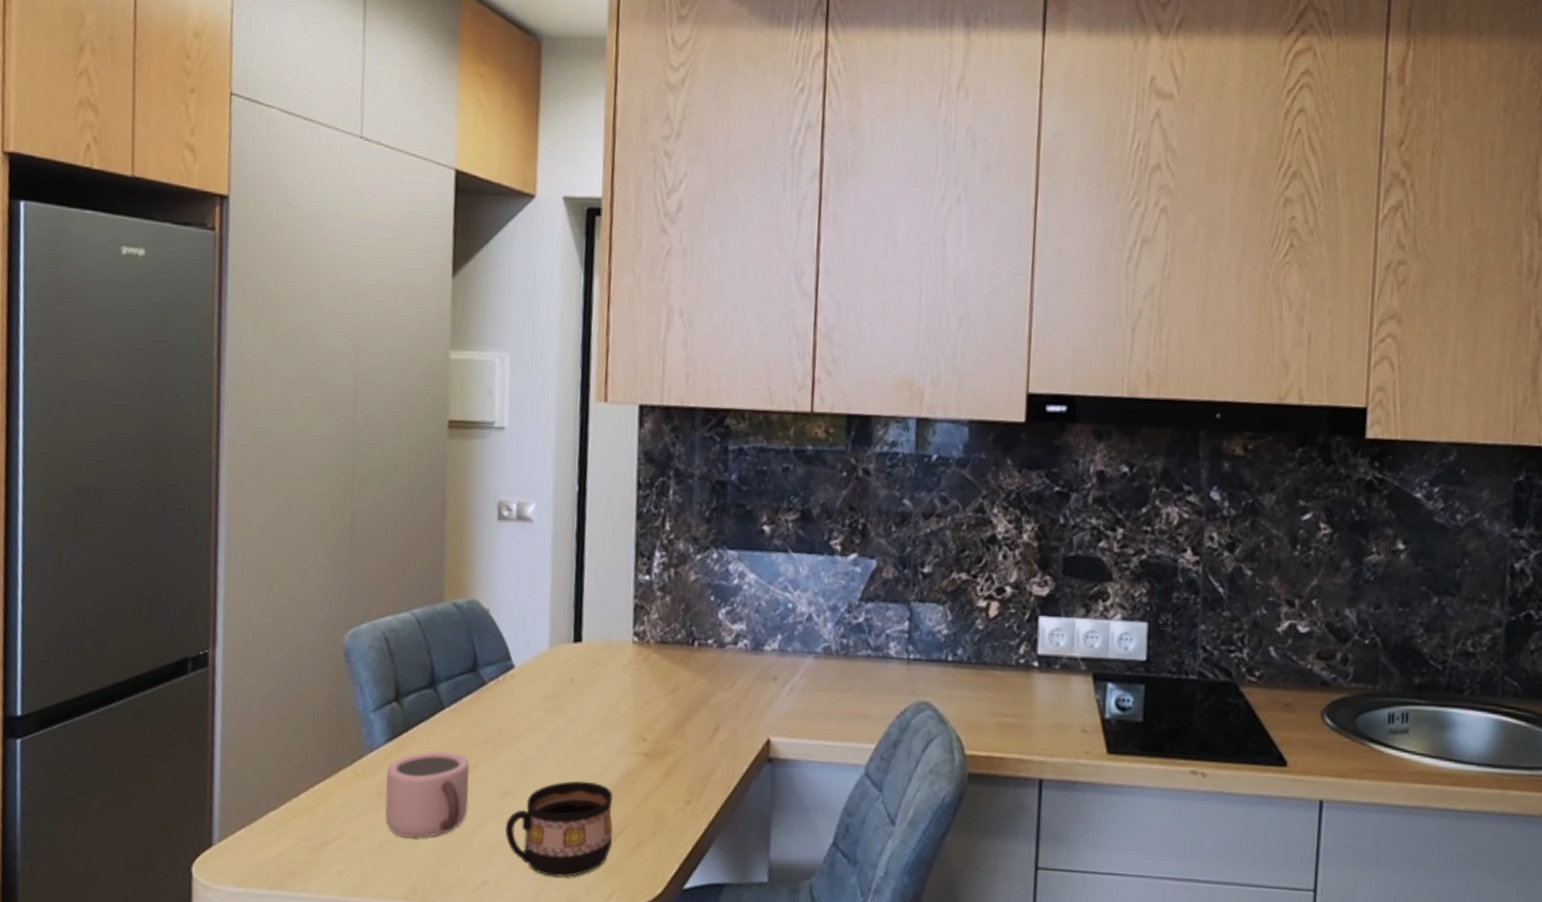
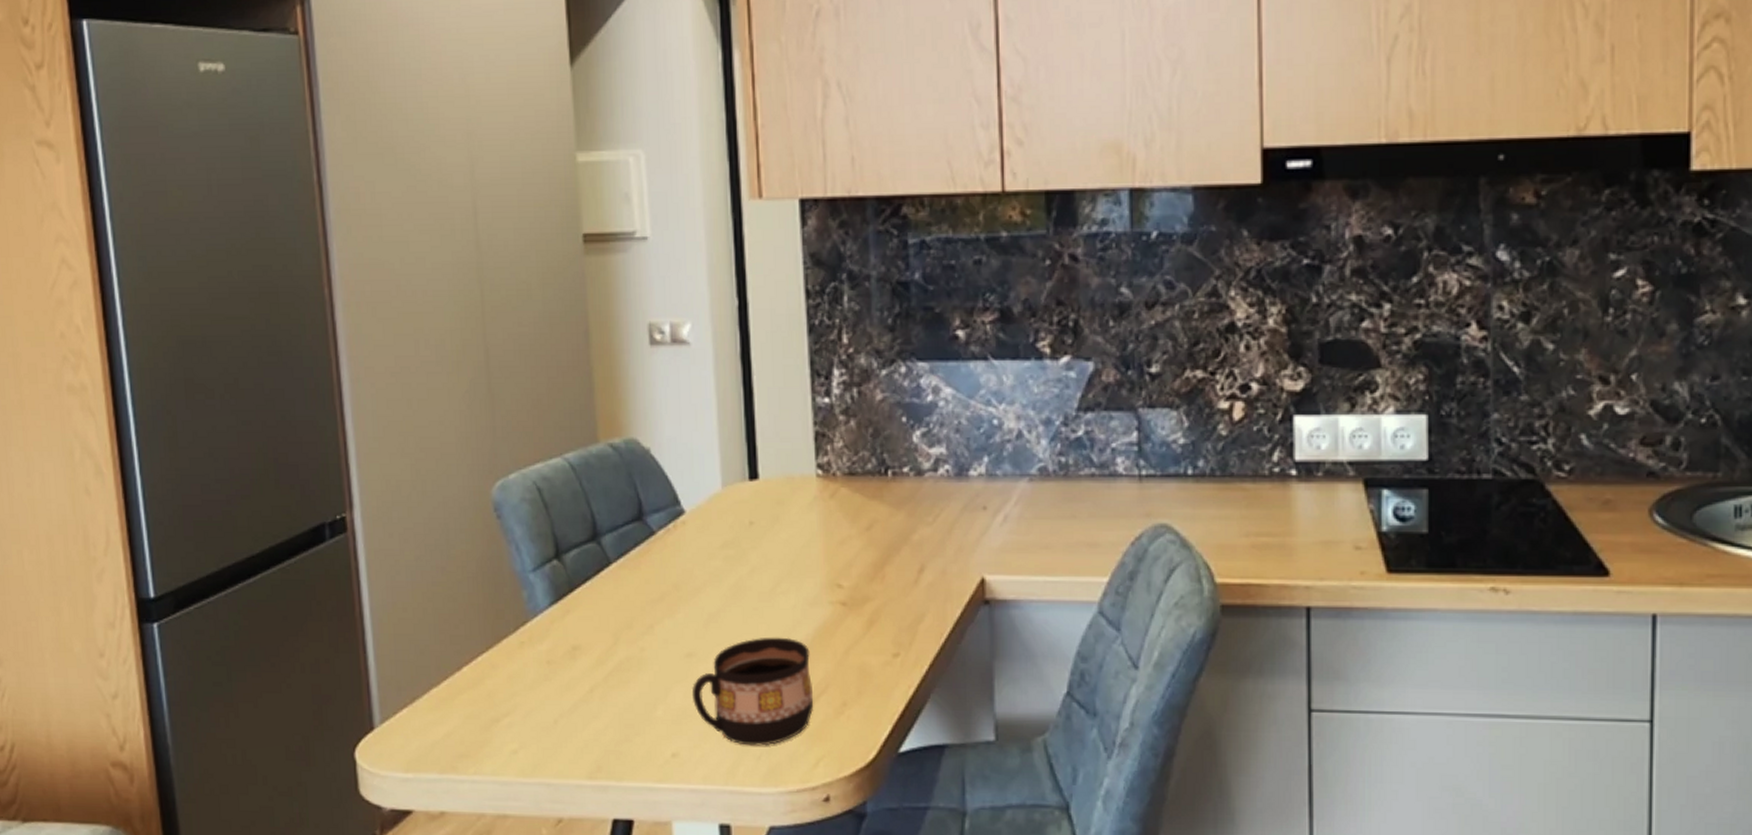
mug: present [385,750,470,839] -> none [554,611,649,711]

